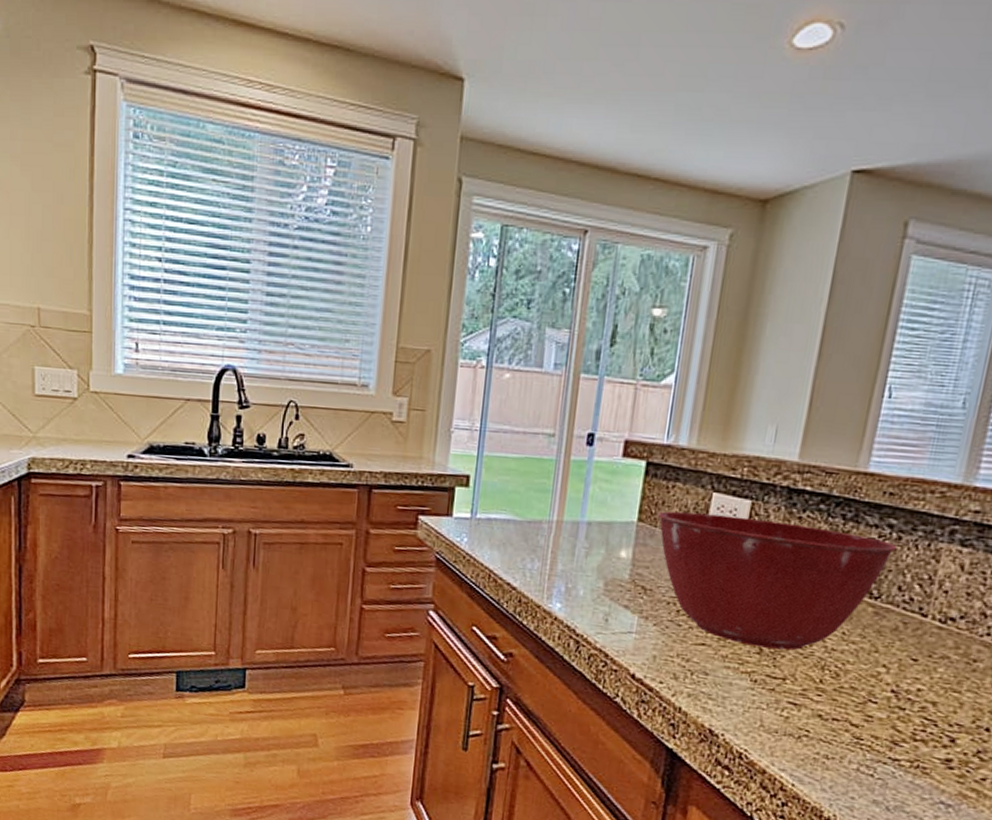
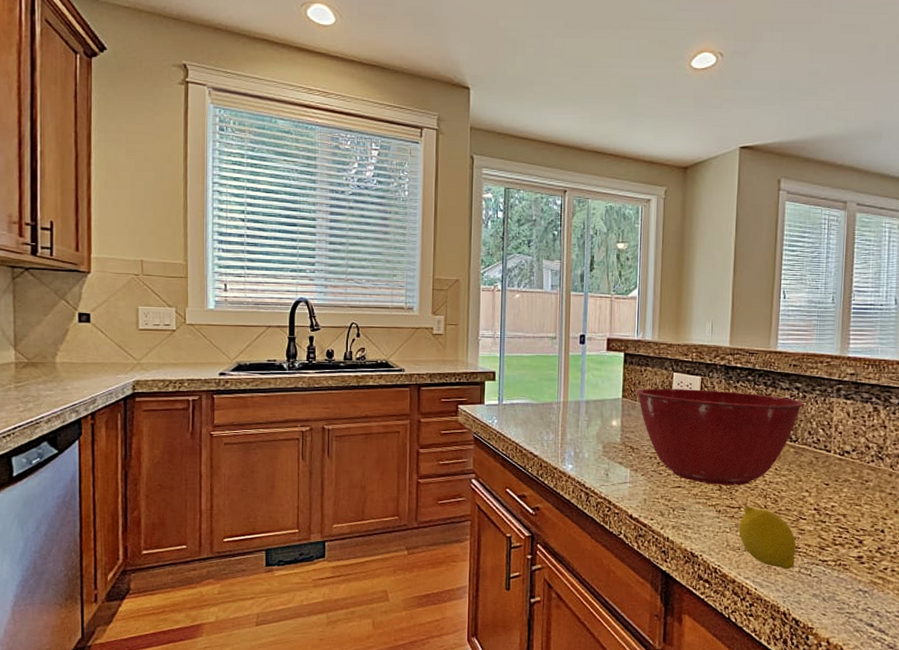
fruit: none [779,678,859,766] -> present [739,506,796,570]

